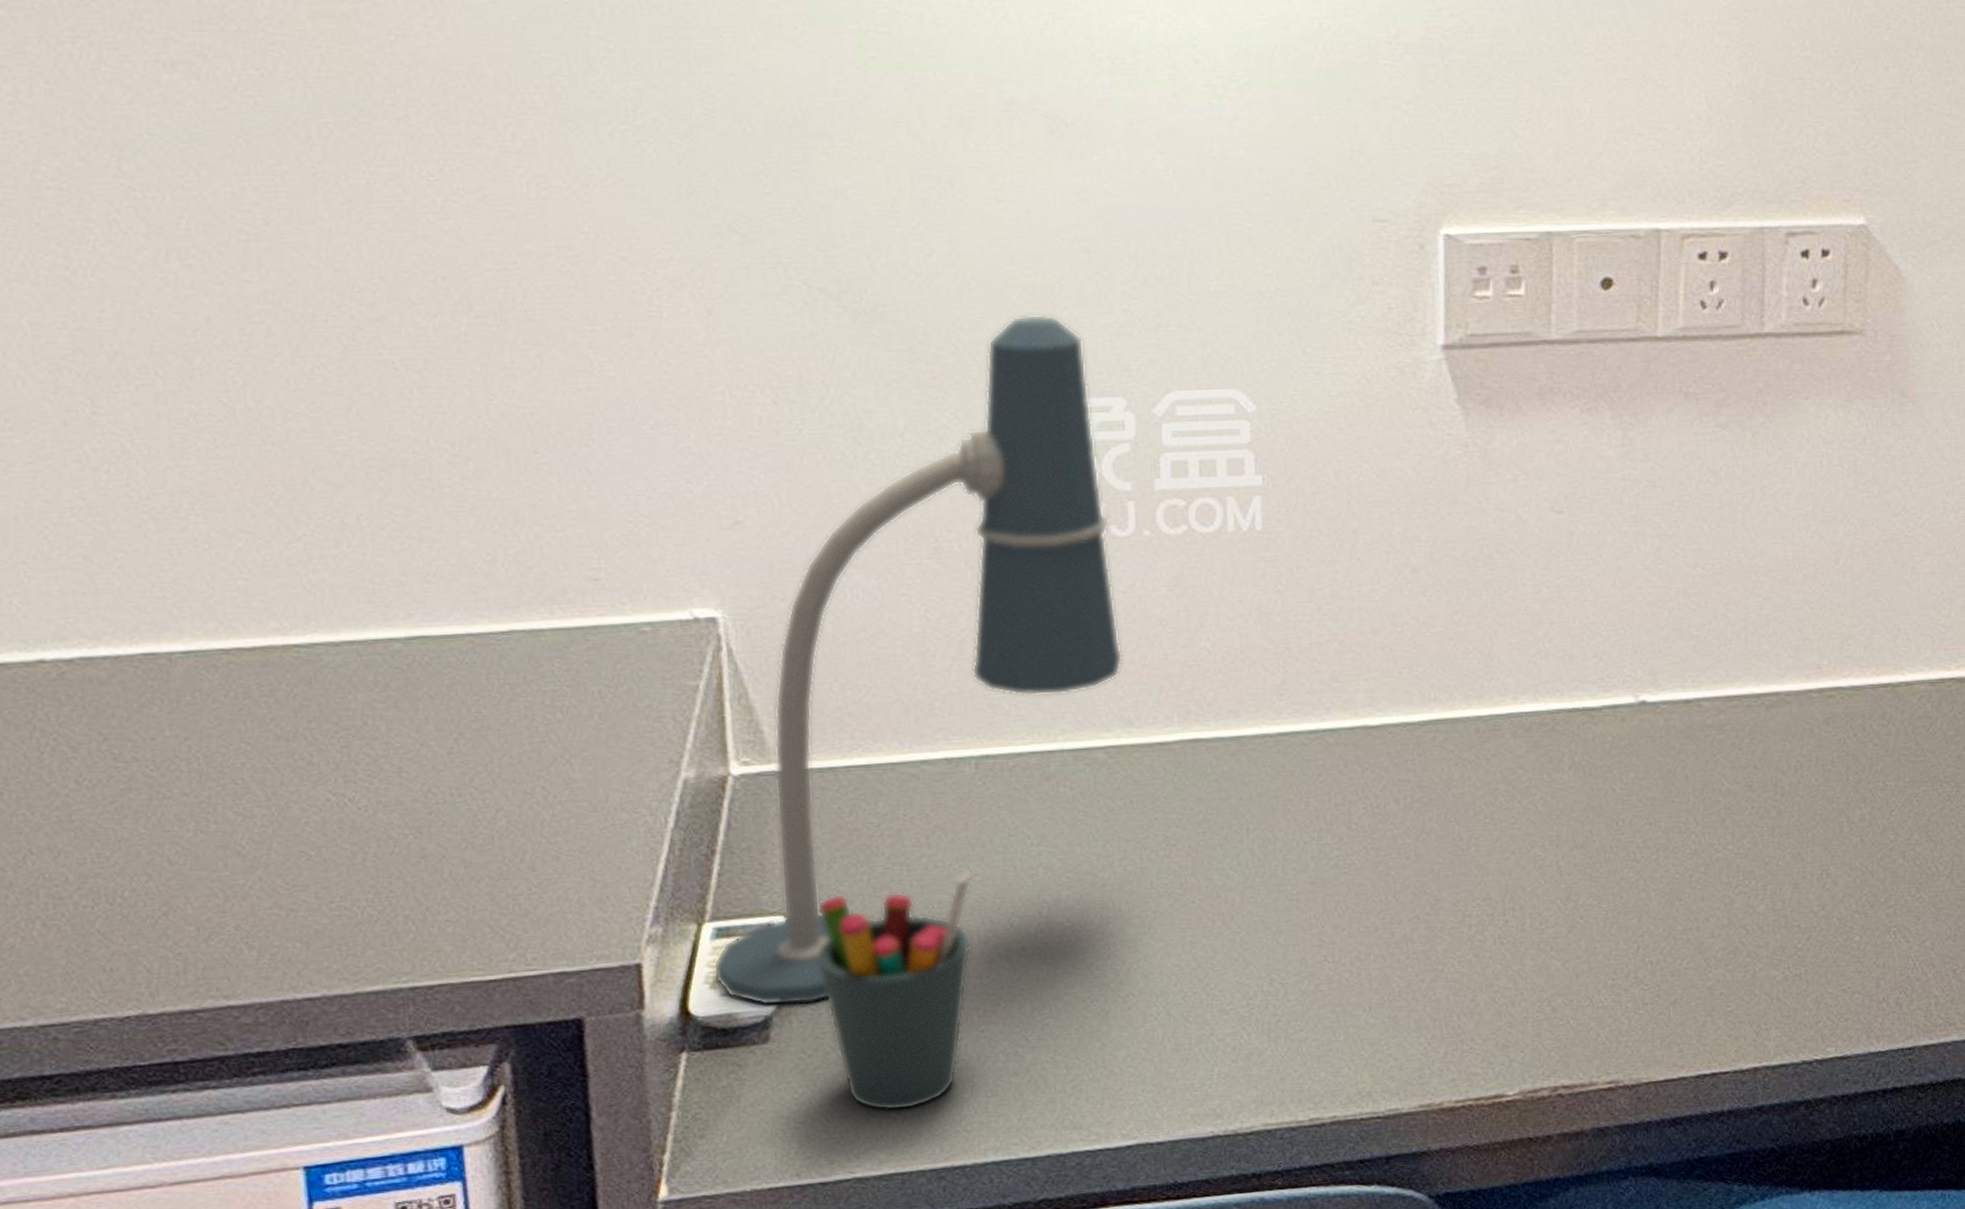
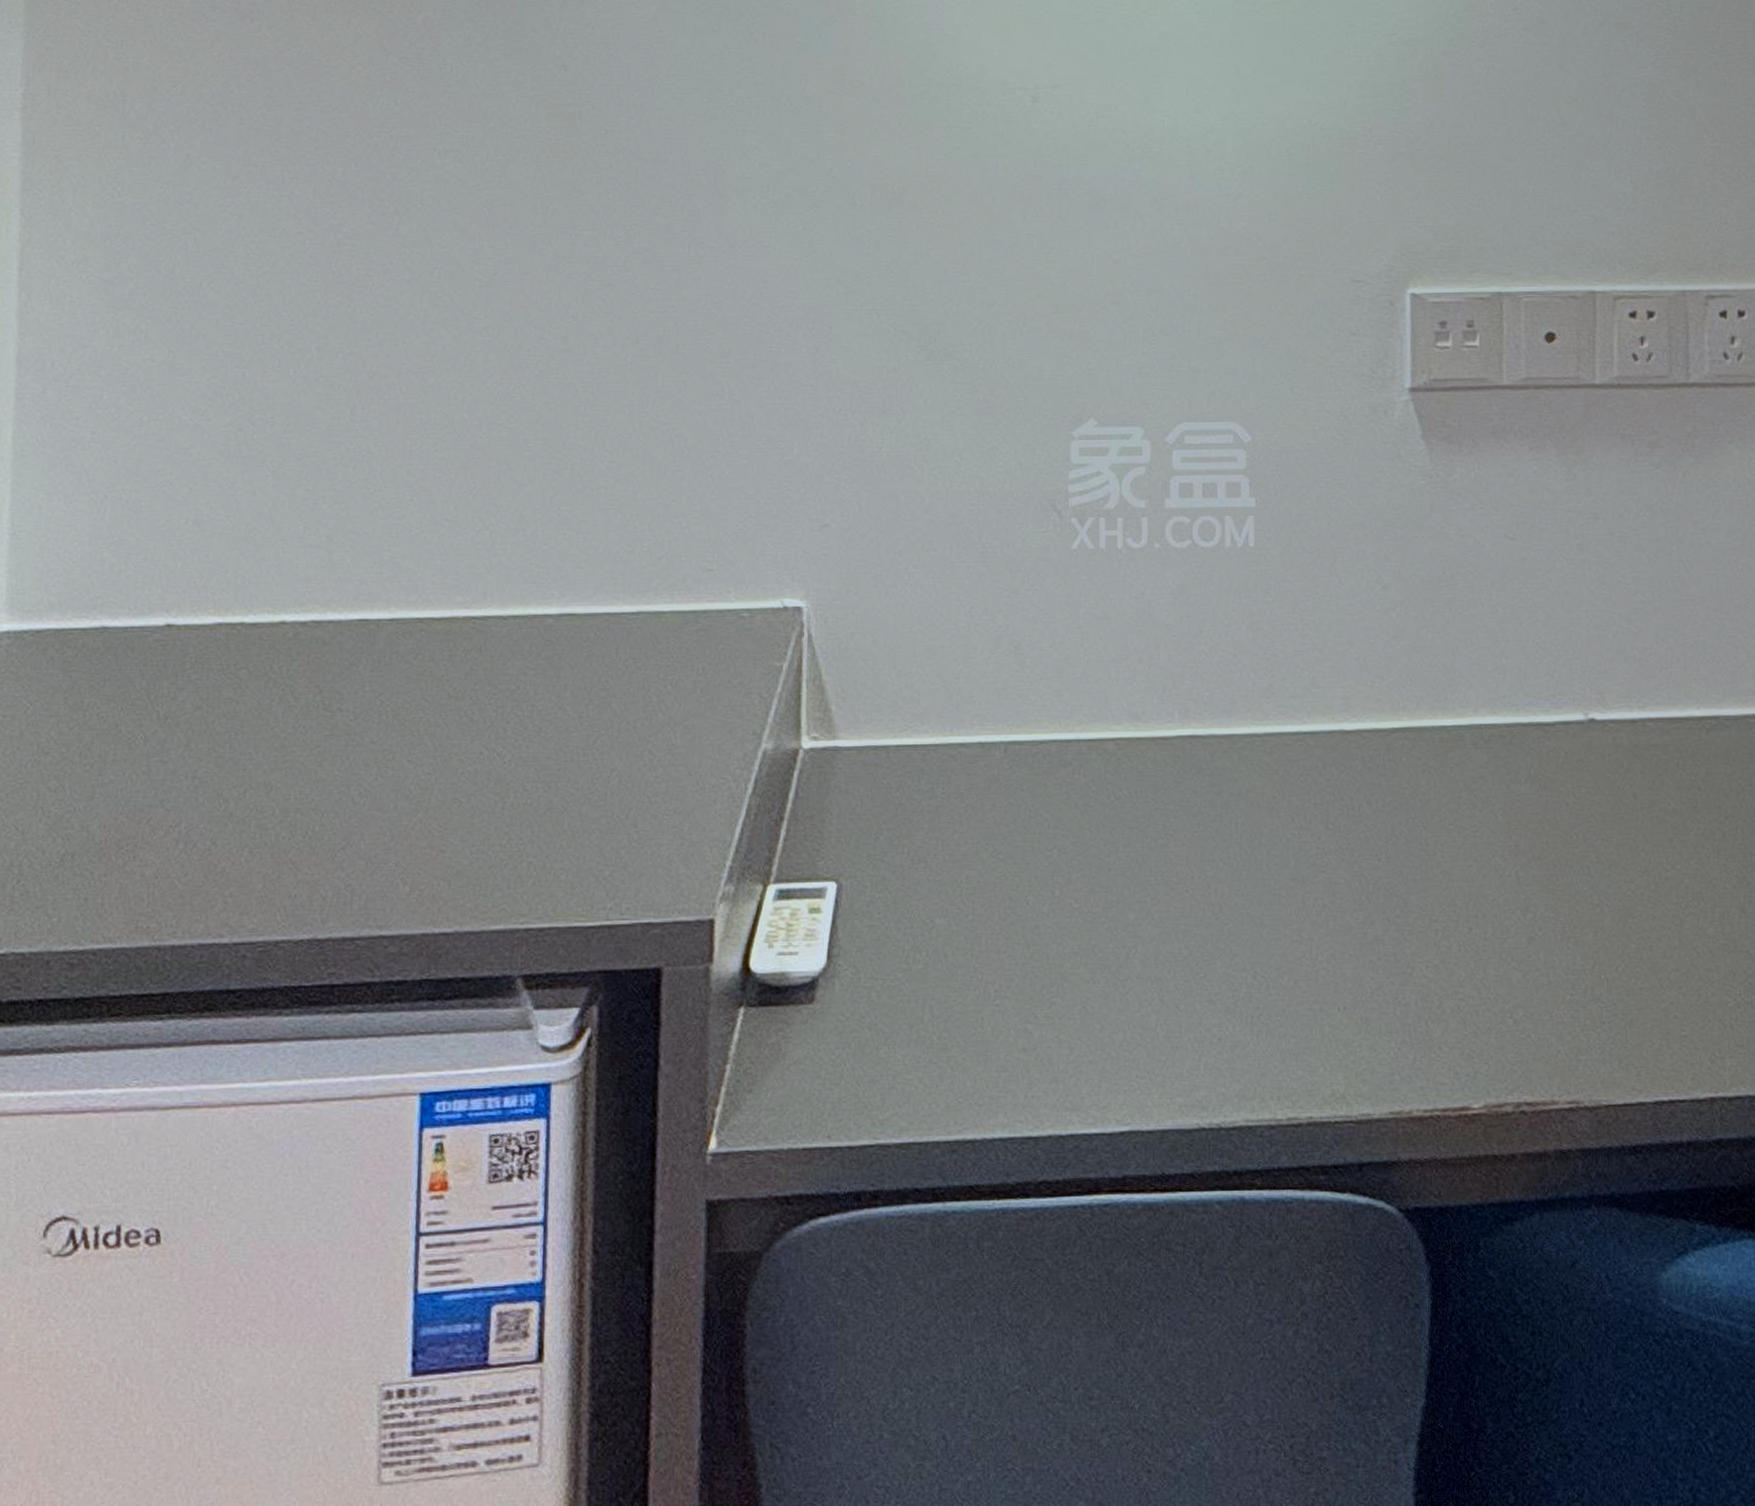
desk lamp: present [713,314,1123,1007] -> none [773,355,1133,968]
pen holder: present [818,870,973,1112] -> none [861,848,997,1079]

